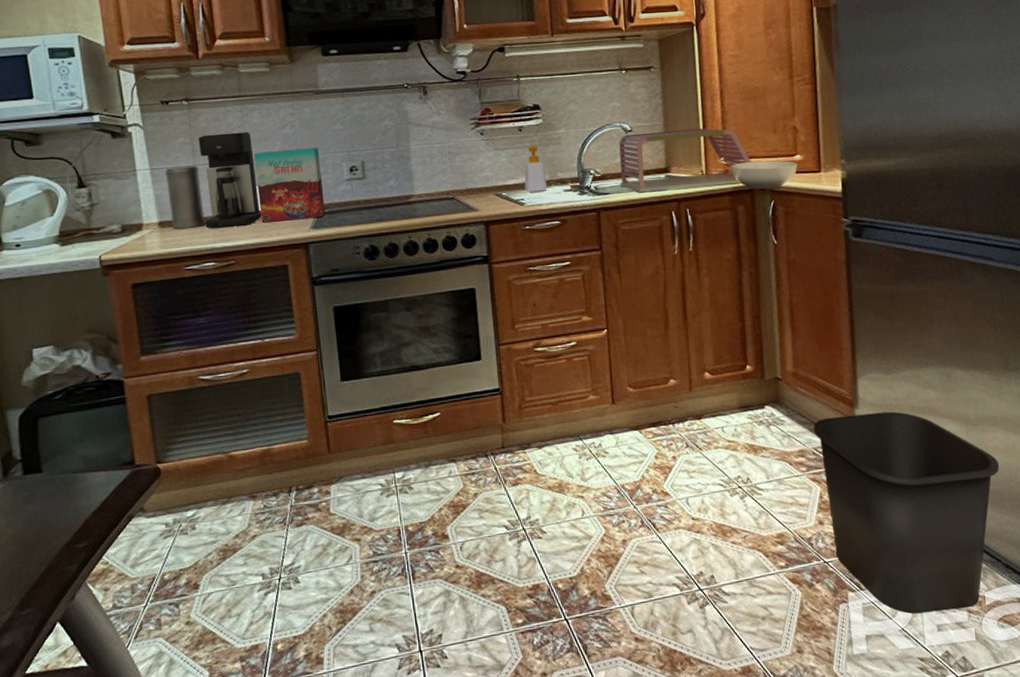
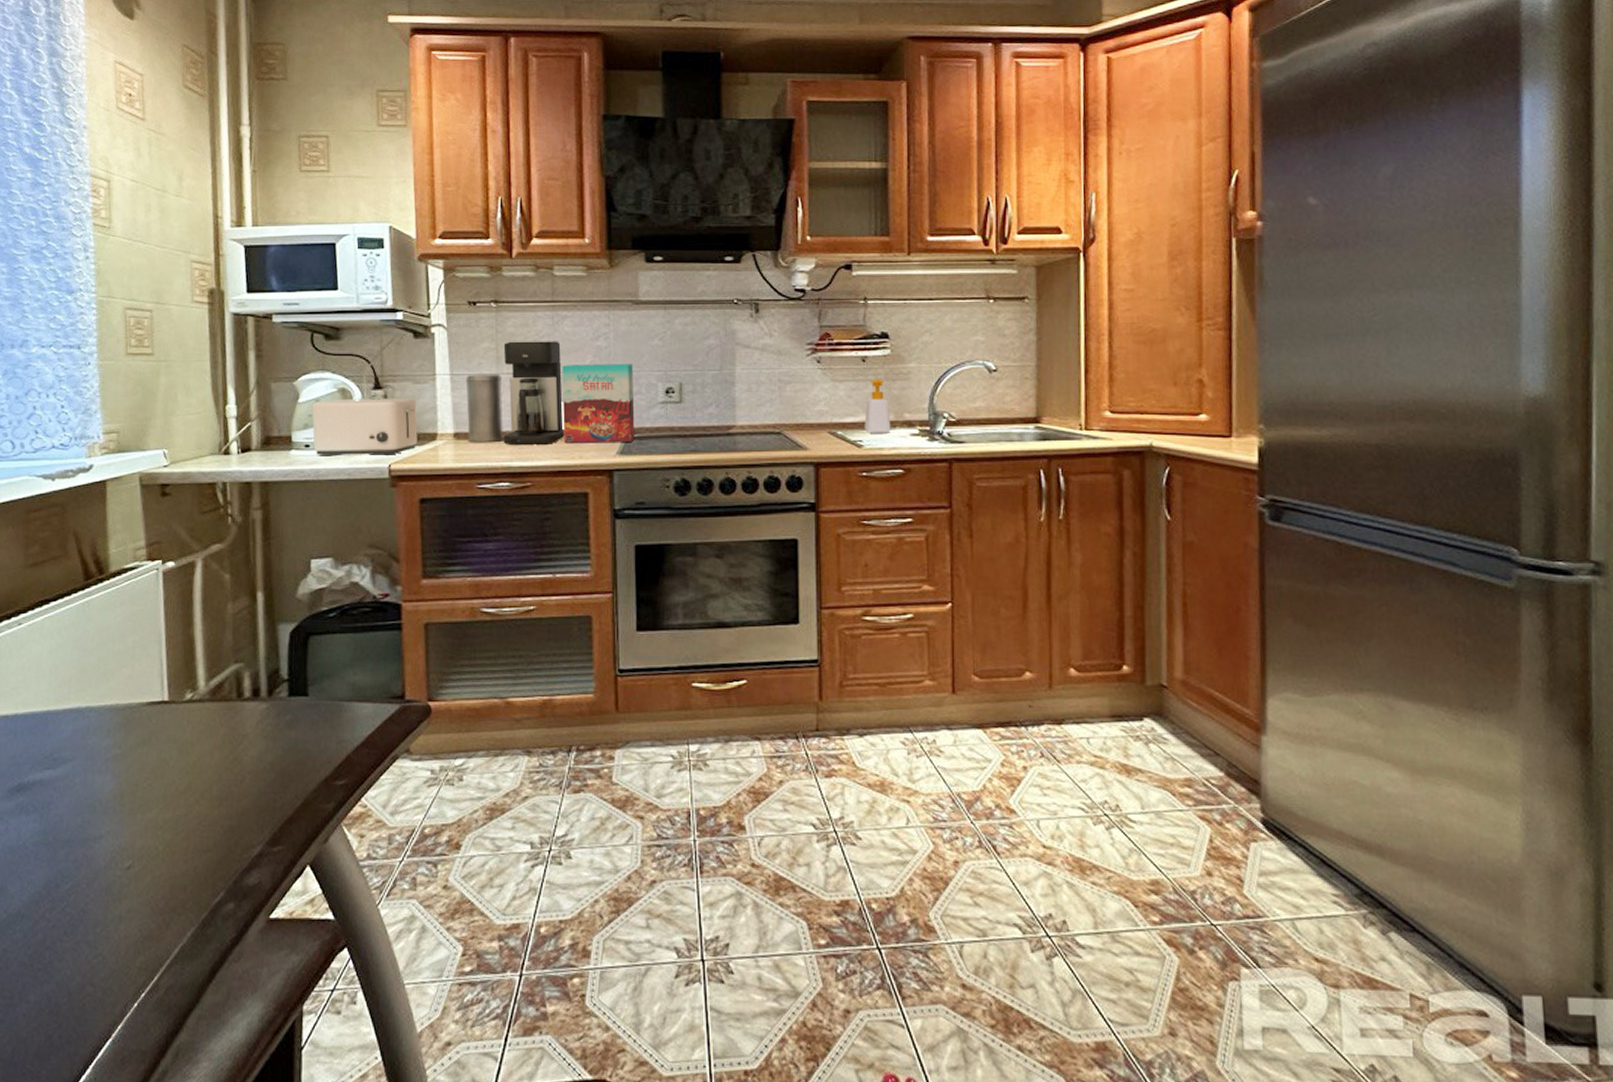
toaster: none [19,193,125,254] -> present [312,398,418,457]
dish rack: present [619,128,751,193] -> none [979,374,1143,445]
bowl: present [731,160,798,190] -> none [1117,417,1203,453]
waste bin: present [813,411,1000,614] -> none [1205,742,1456,1012]

